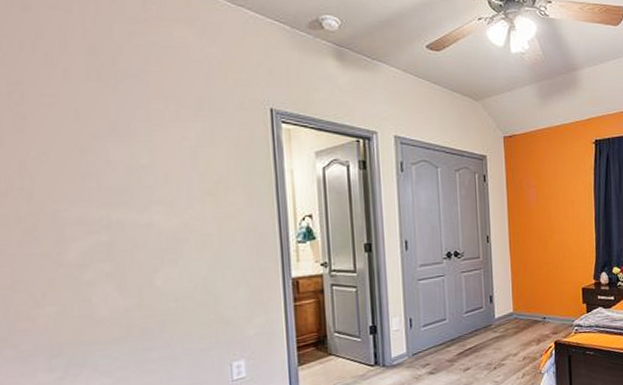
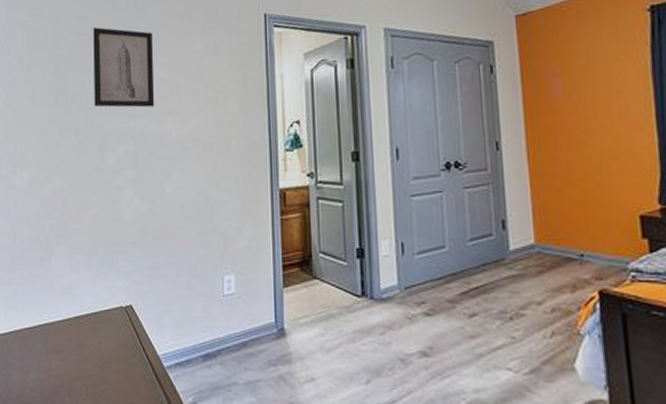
wall art: none [35,98,135,195] -> present [93,27,155,108]

